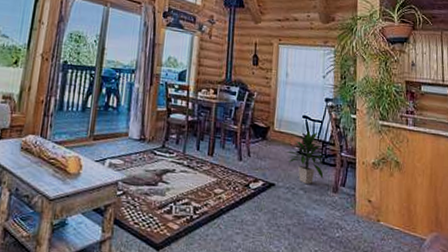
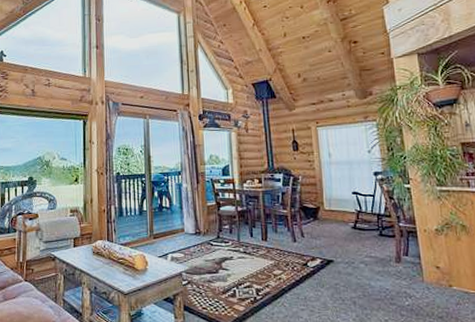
indoor plant: present [286,130,324,184] -> none [340,205,384,257]

